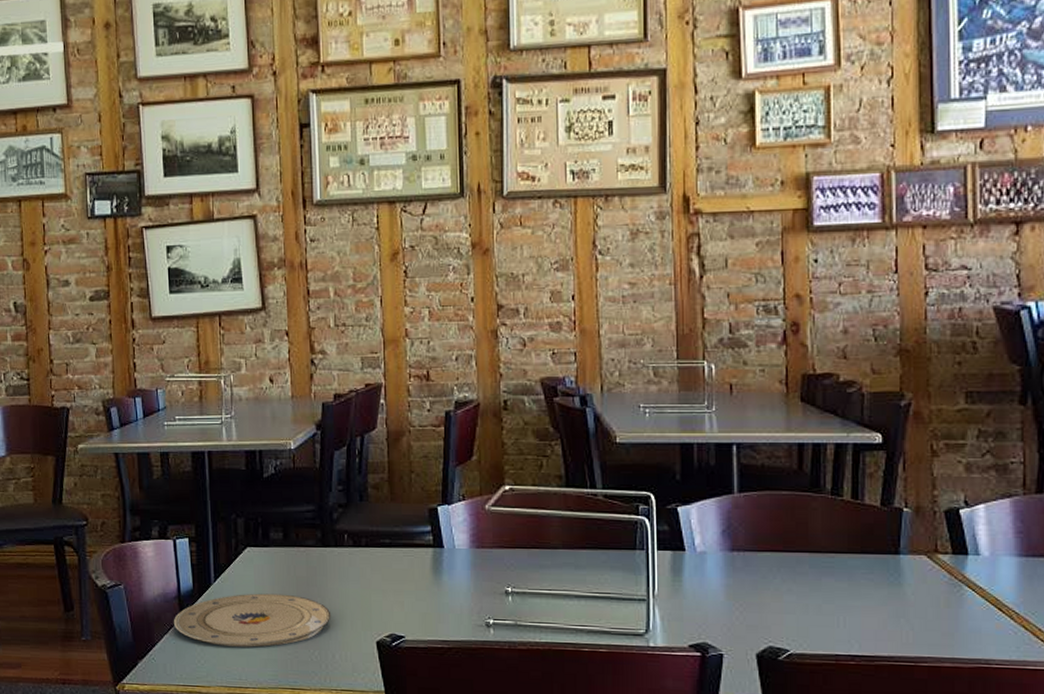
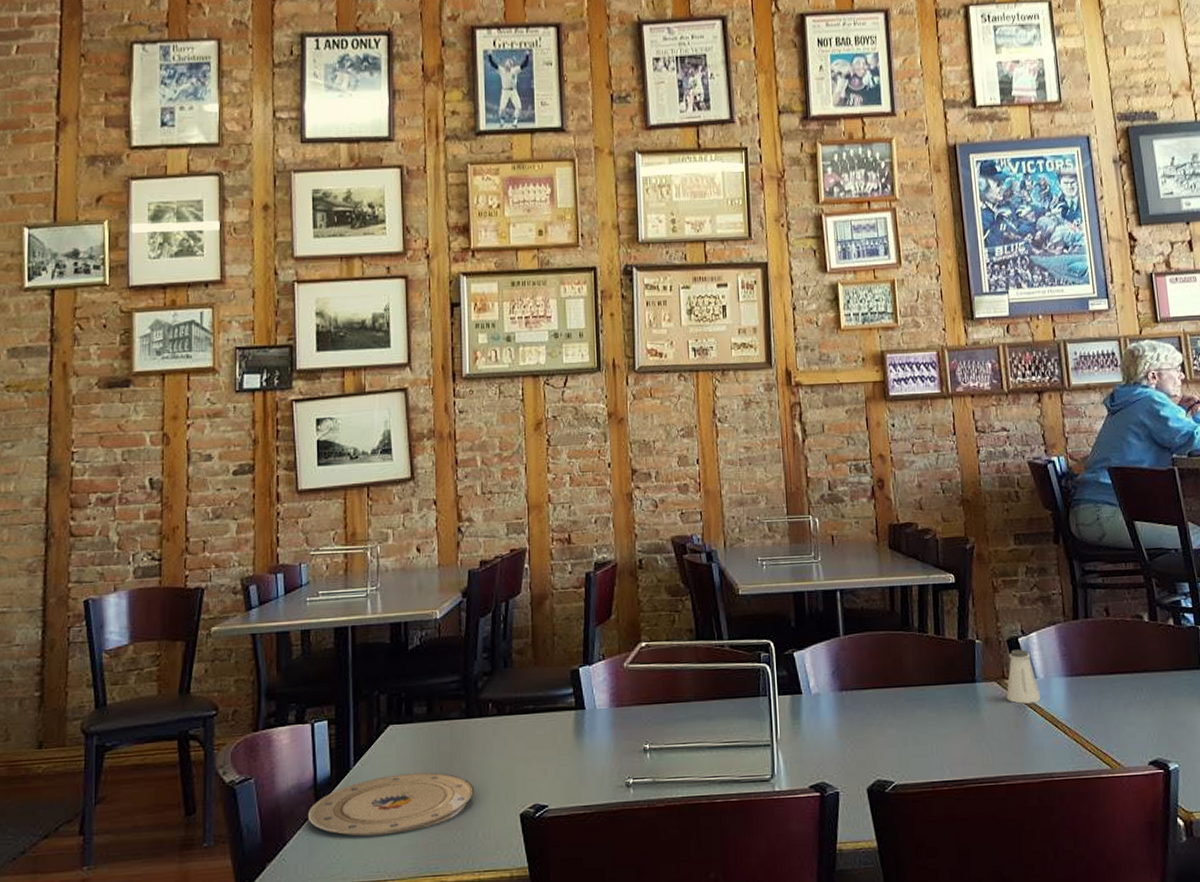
saltshaker: none [937,522,983,582] -> present [1006,649,1041,704]

